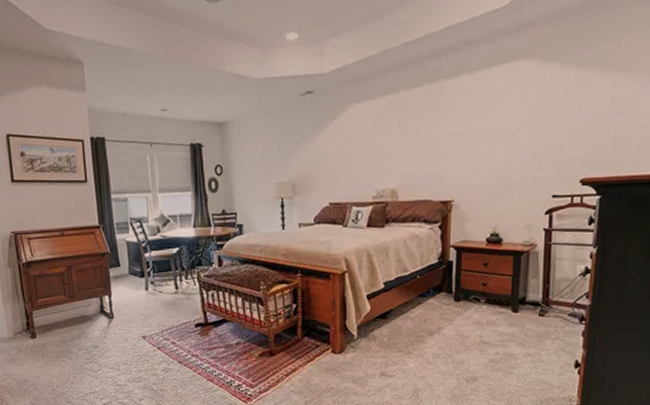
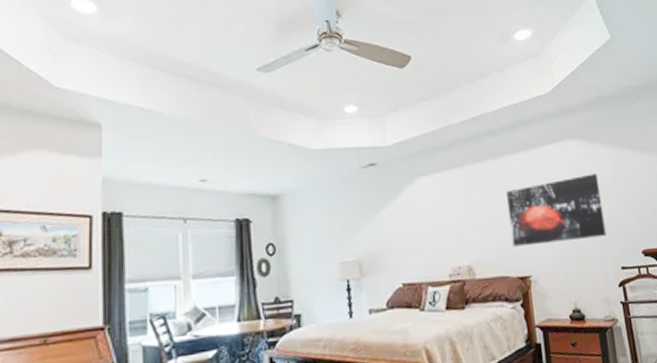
wall art: none [439,97,547,173] -> present [506,174,607,247]

